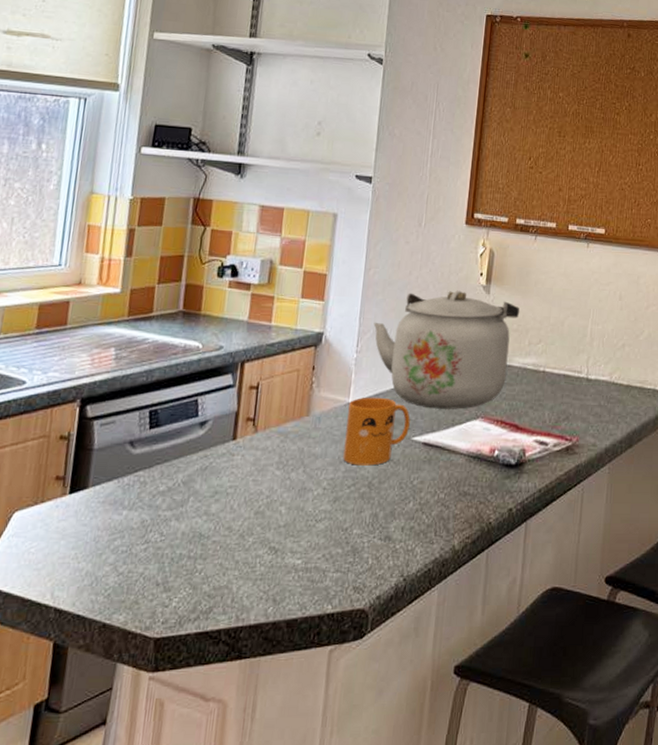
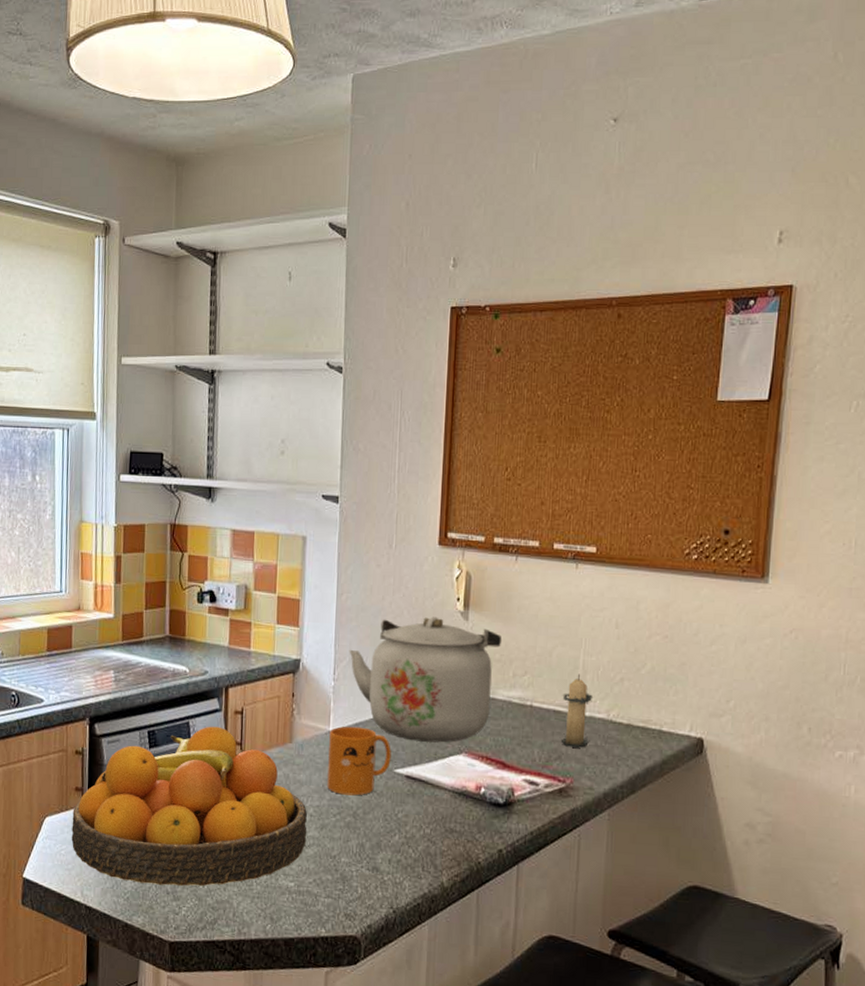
fruit bowl: none [44,402,320,576] -> present [71,726,307,887]
candle: none [569,341,599,408] -> present [560,673,594,748]

